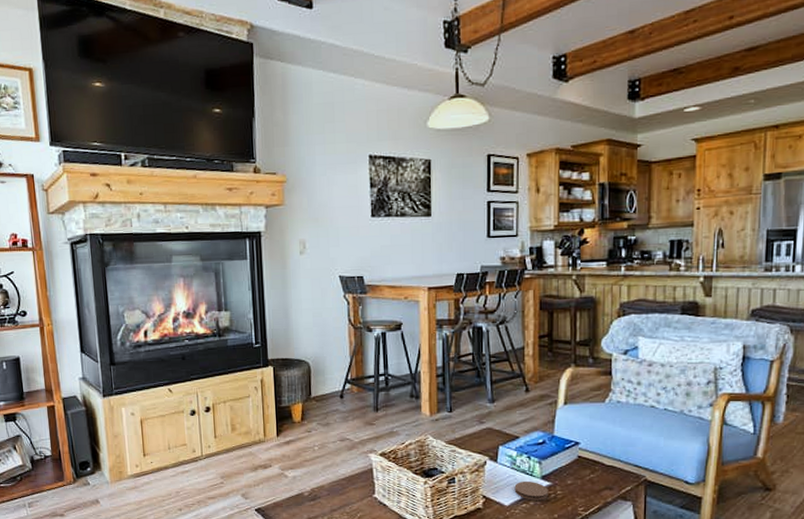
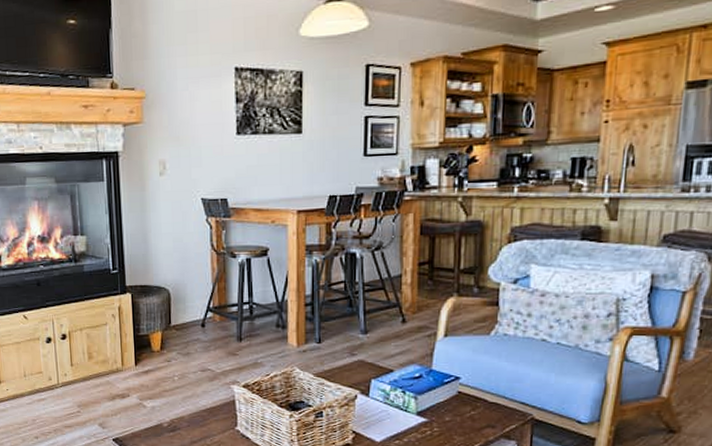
coaster: present [514,480,549,500] -> none [387,416,424,437]

